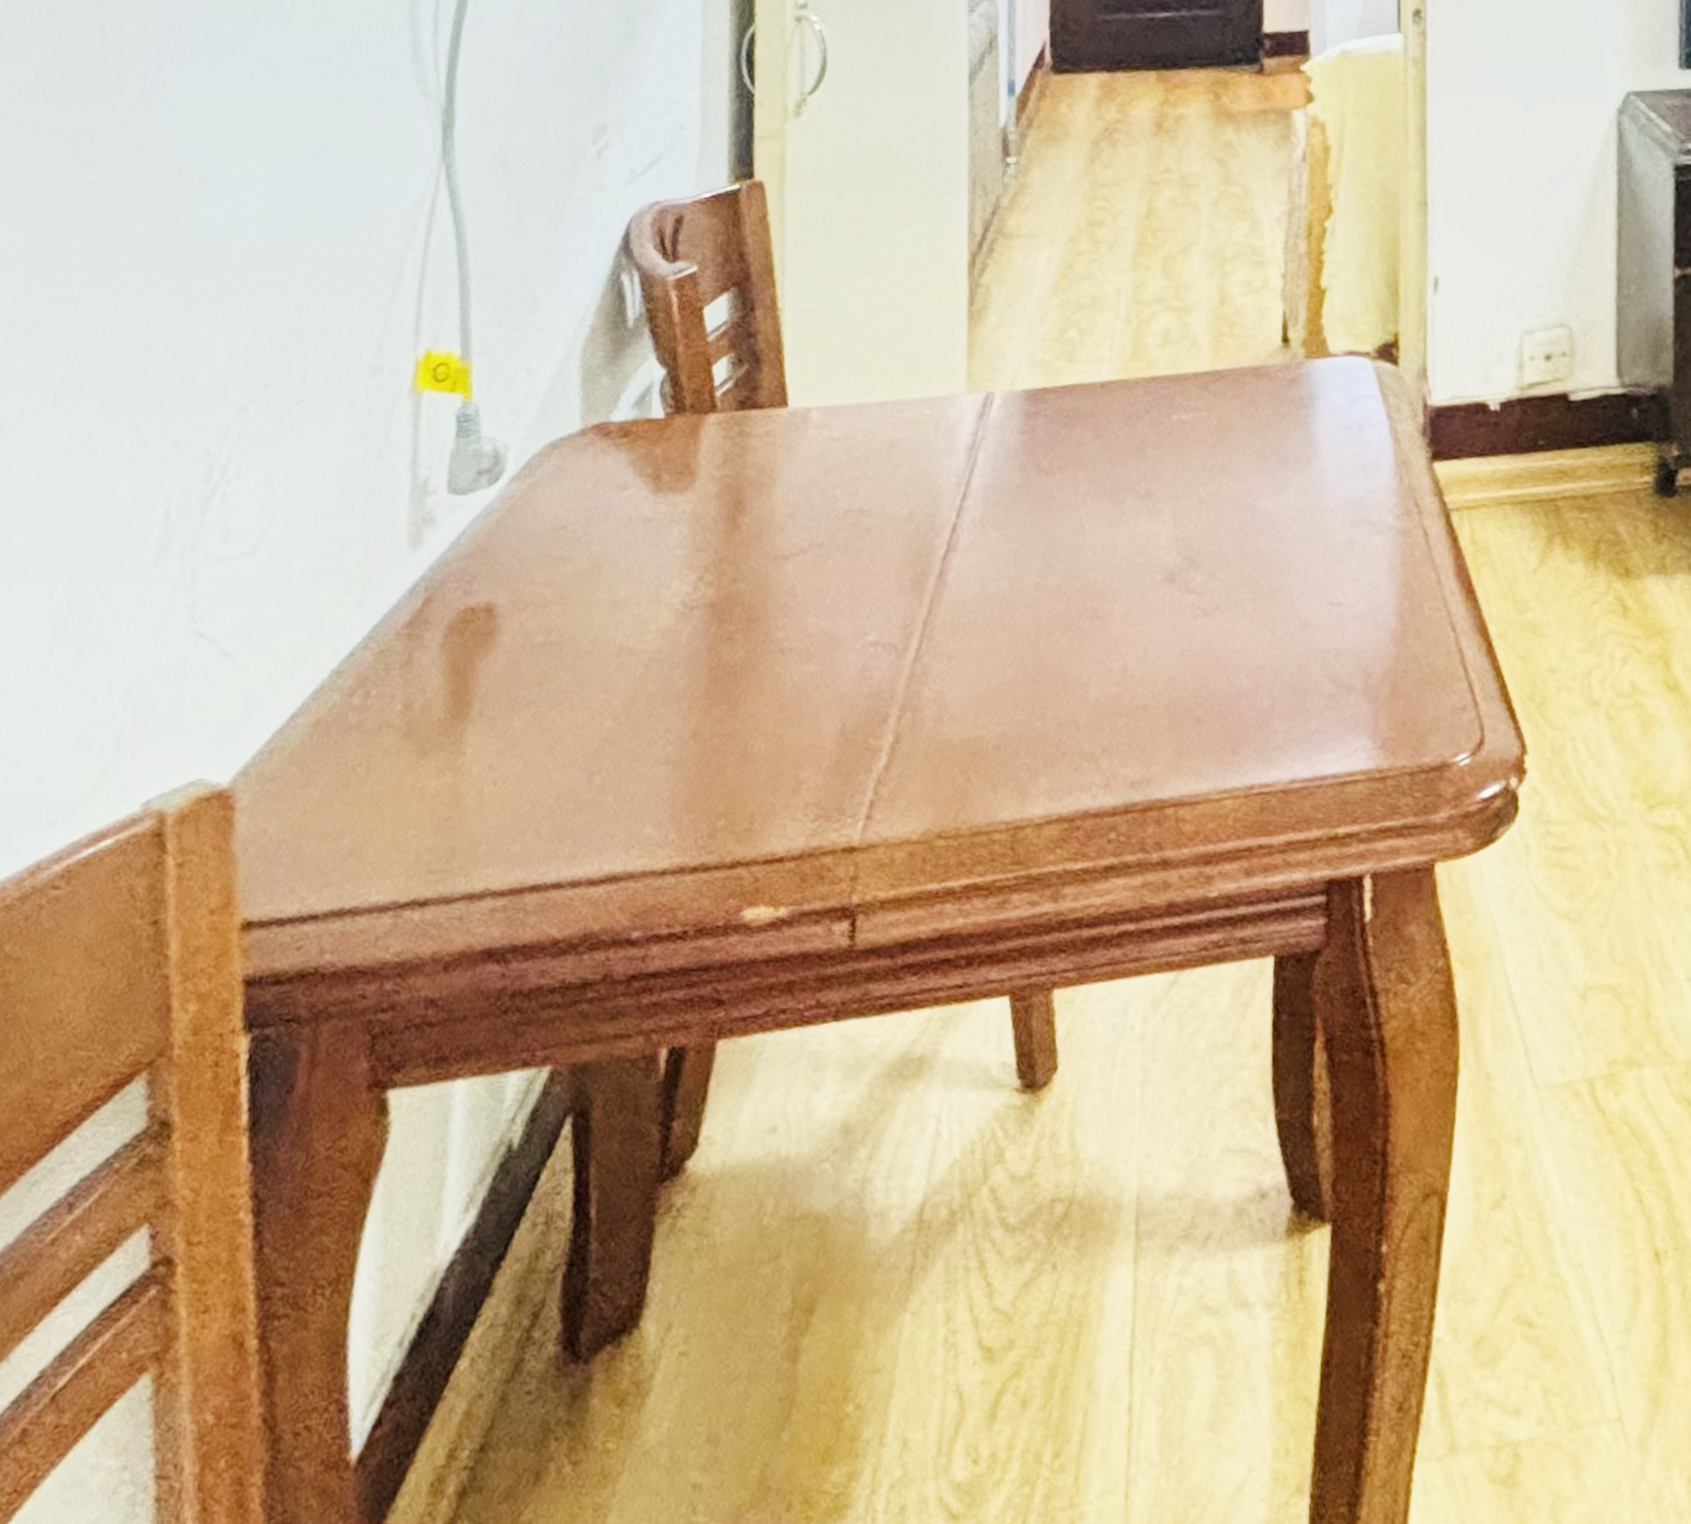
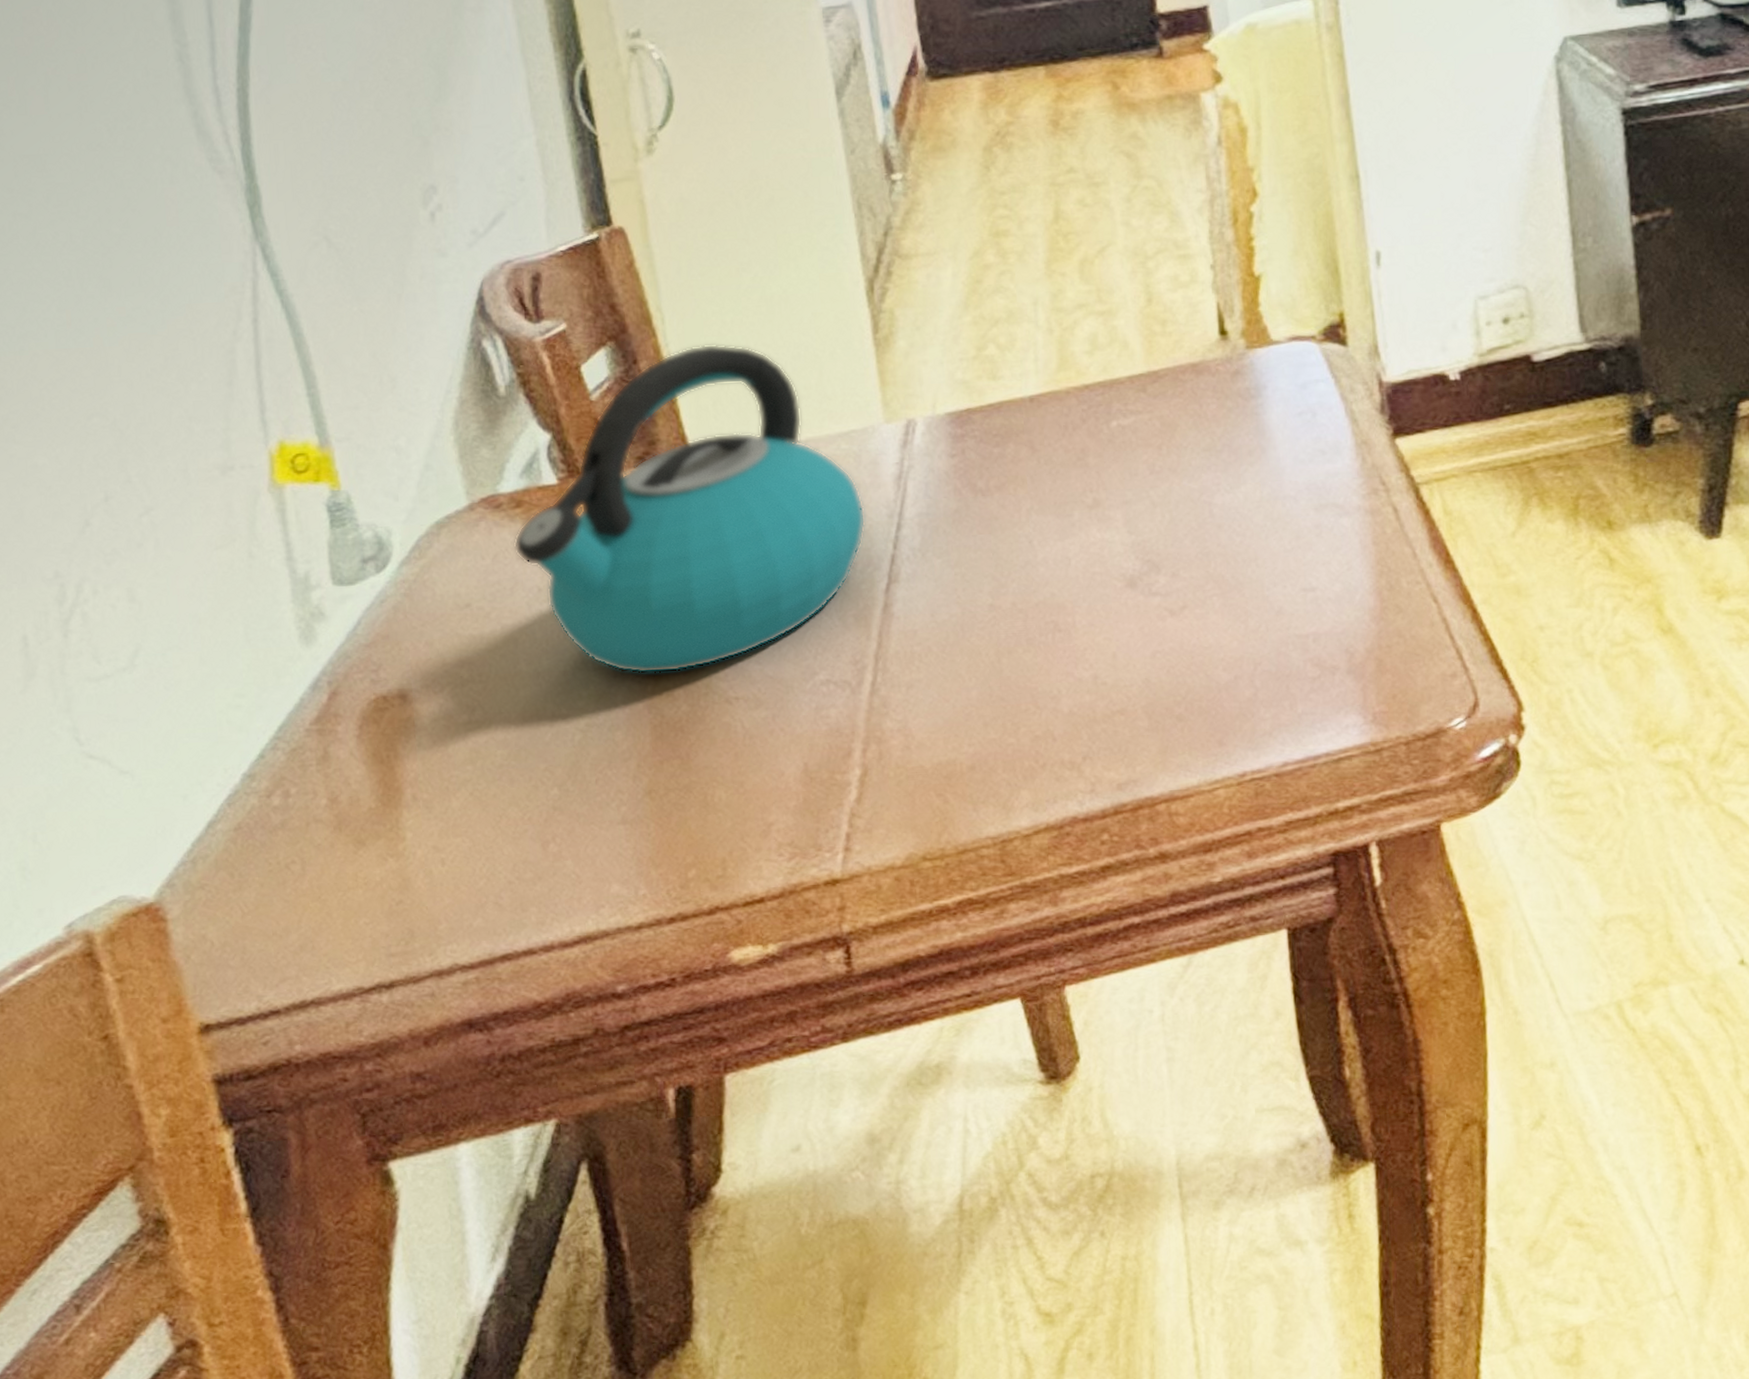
kettle: none [615,299,936,617] -> present [514,344,866,674]

